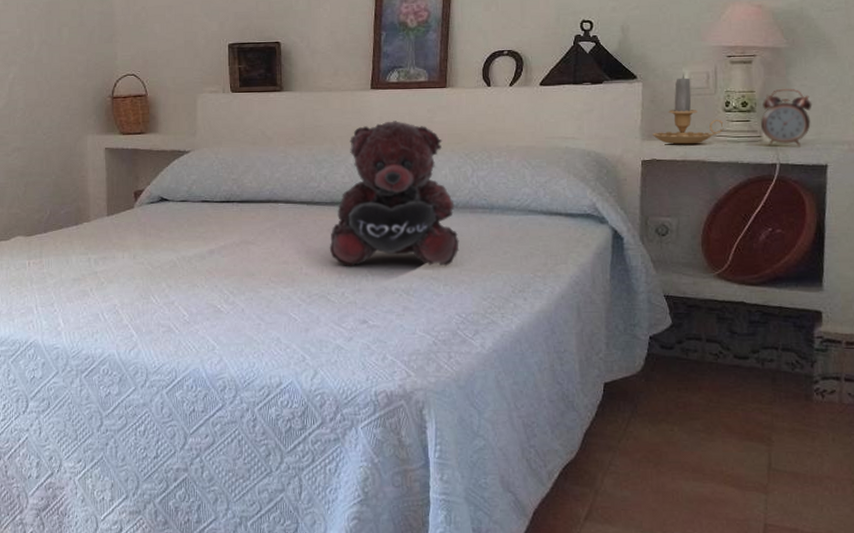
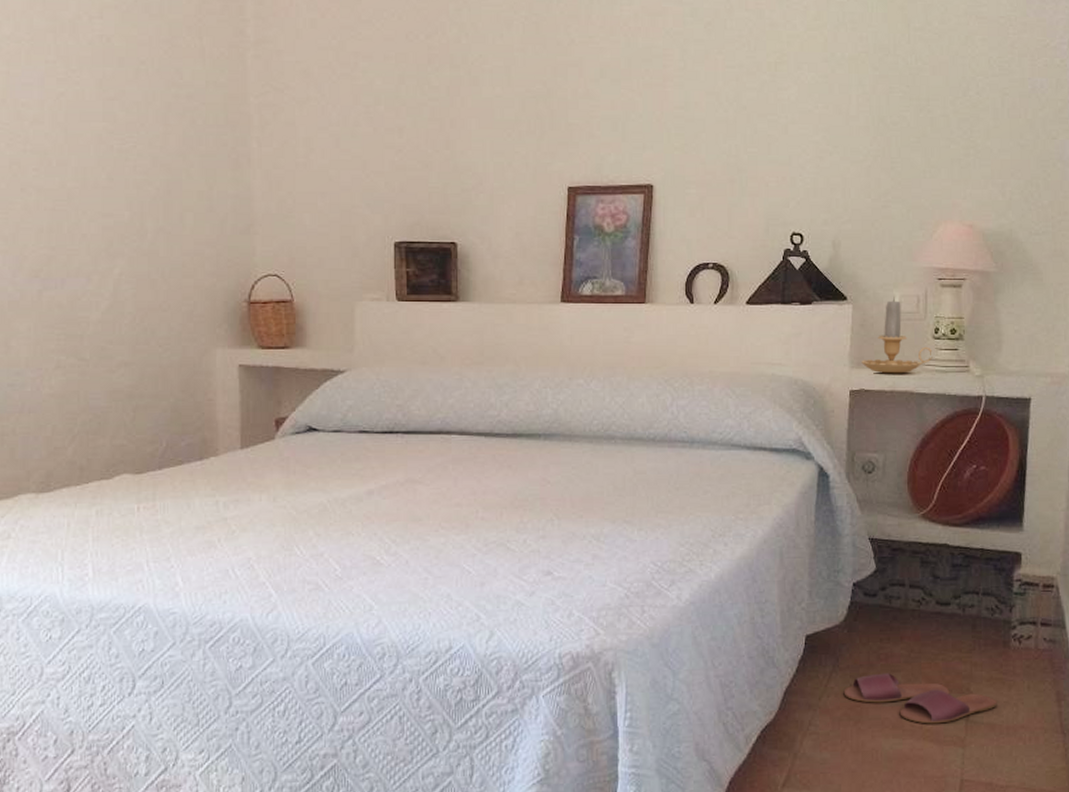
teddy bear: present [329,121,460,267] -> none [509,340,656,510]
slippers: none [642,420,801,470] -> present [843,673,997,724]
alarm clock: present [760,88,813,147] -> none [968,315,1018,379]

